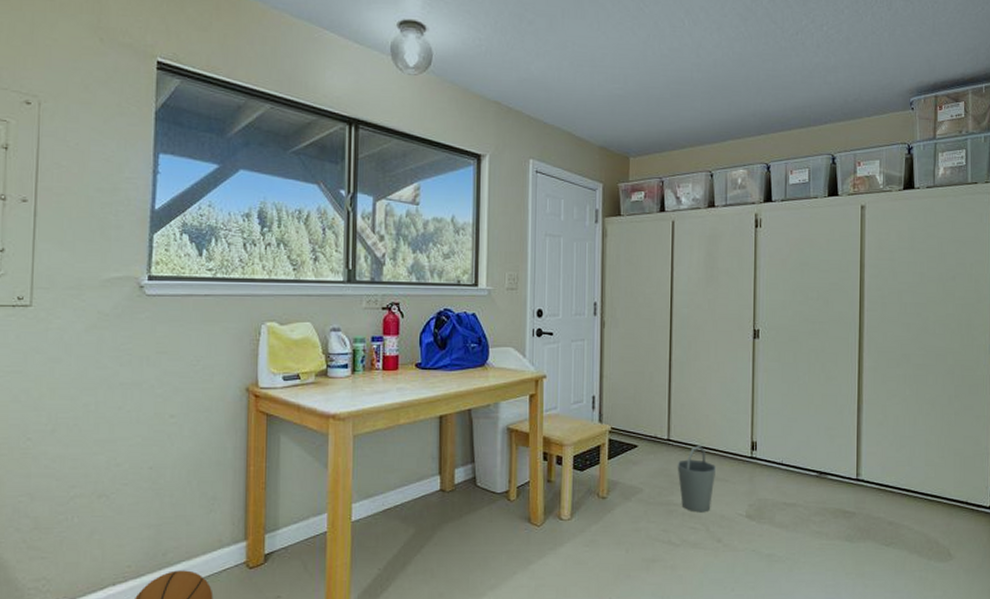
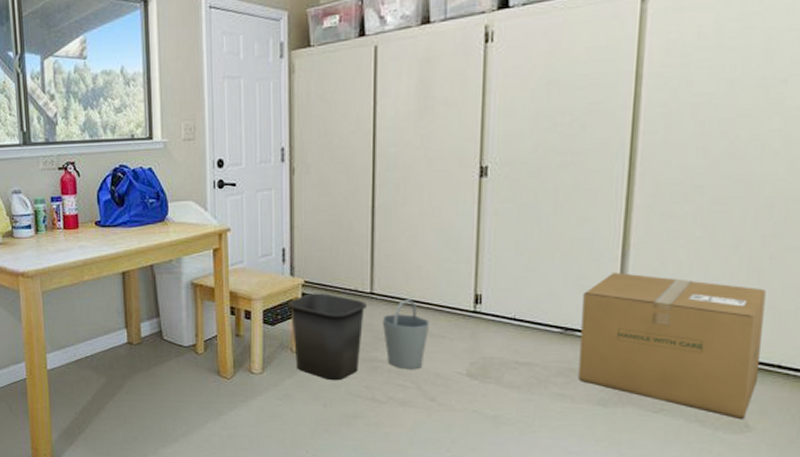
waste bin: none [596,439,665,525] -> present [288,293,368,381]
box: none [831,424,955,549] -> present [578,273,766,419]

